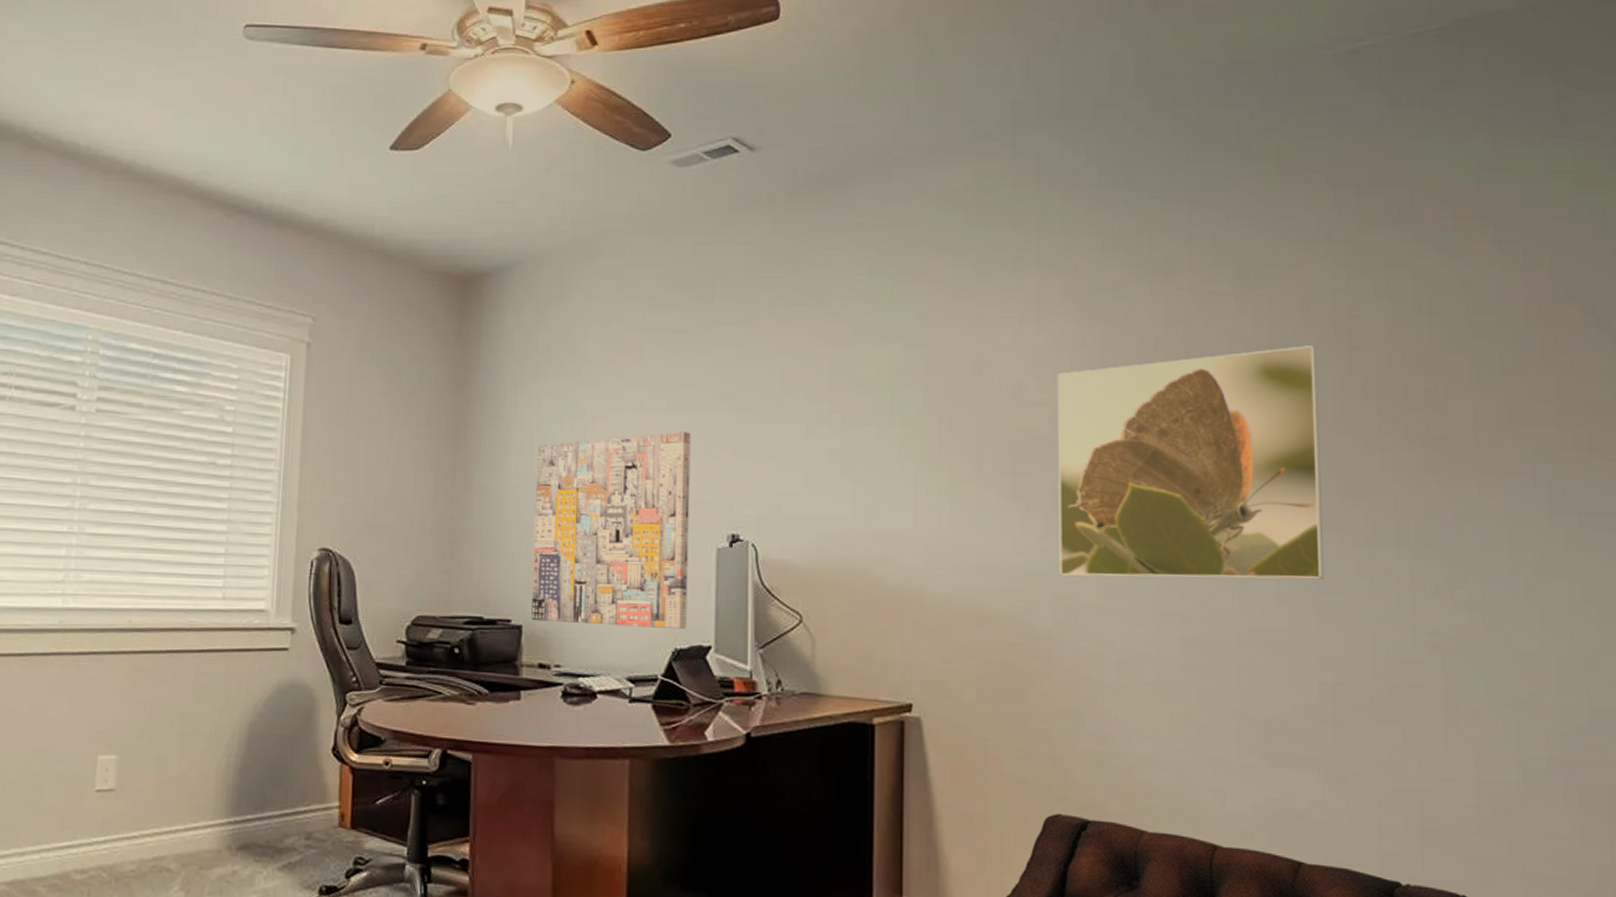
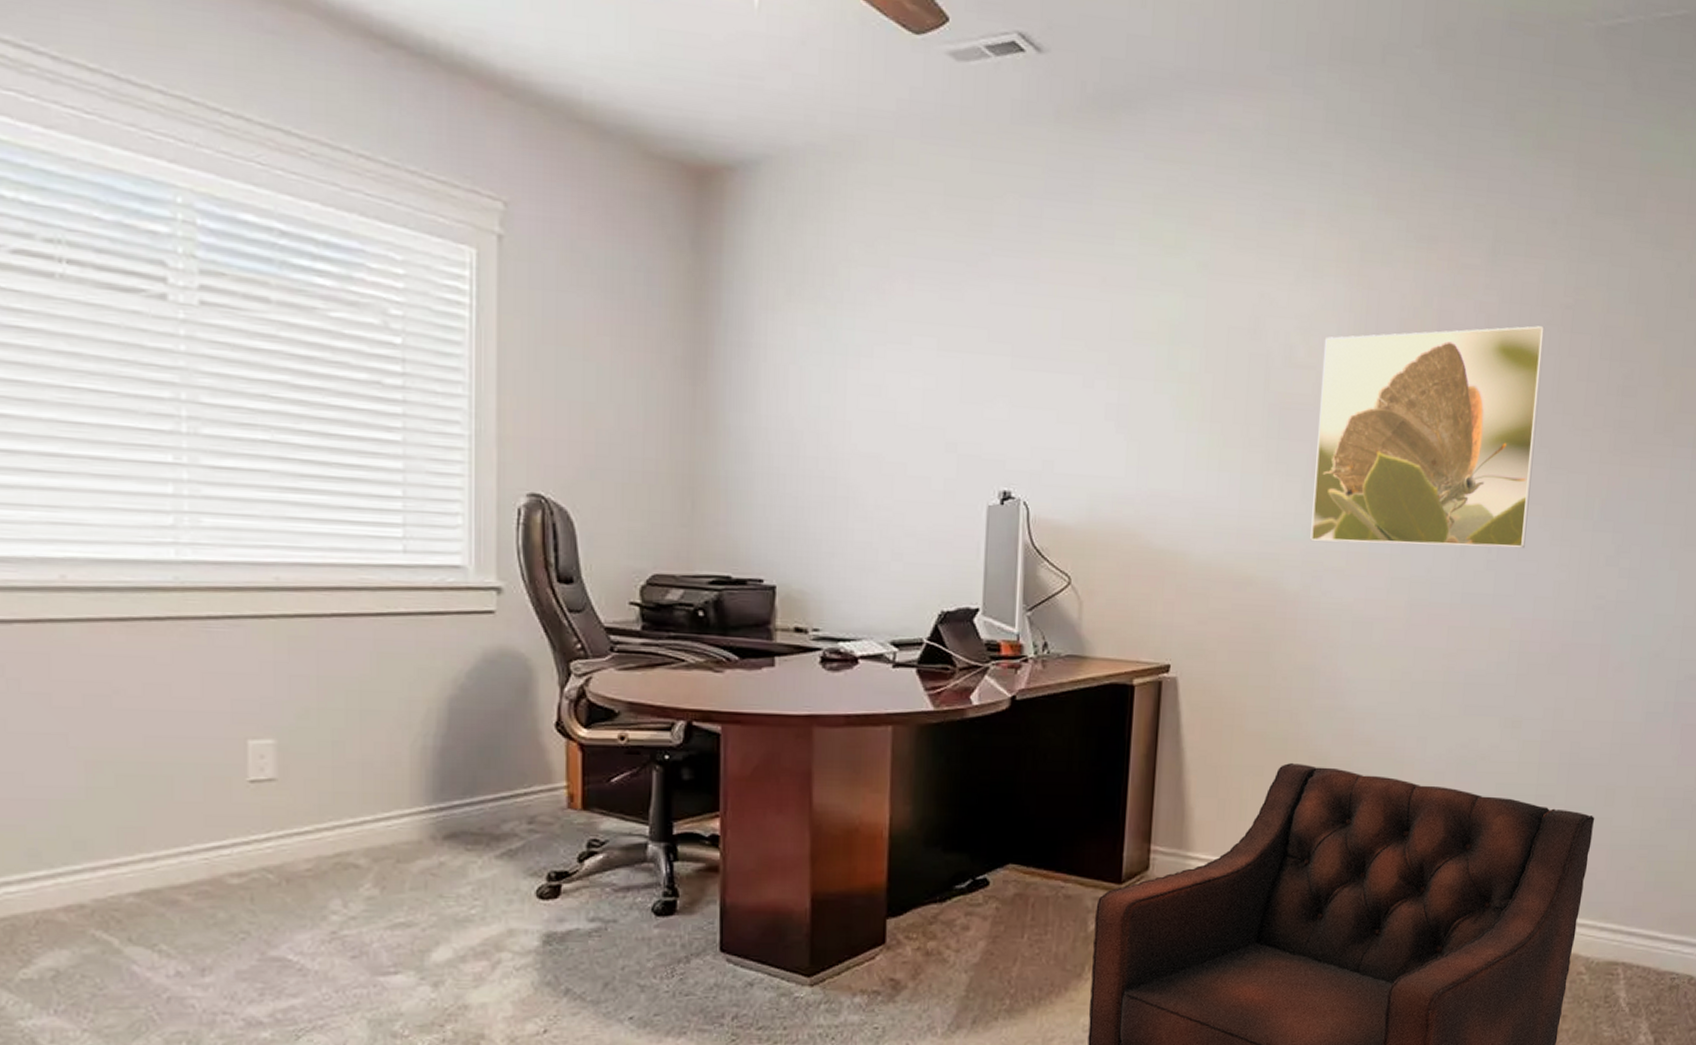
wall art: present [531,430,691,629] -> none [786,374,964,591]

